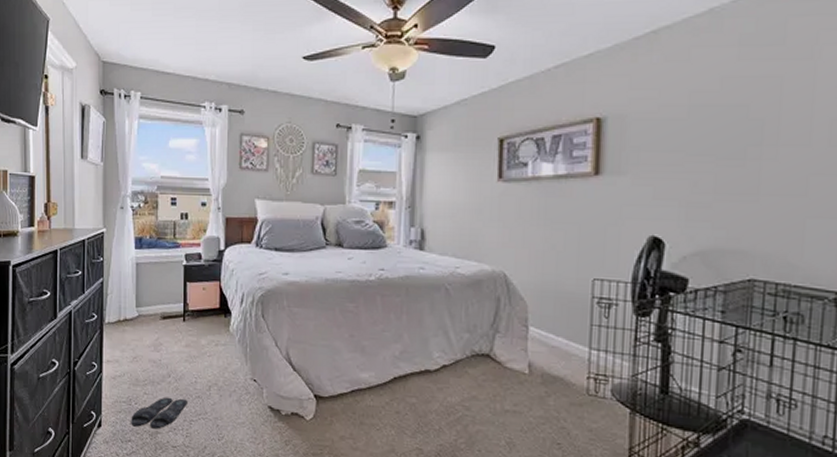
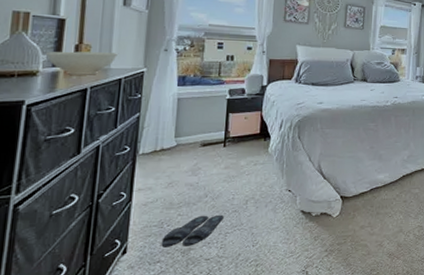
bowl: none [22,210,80,236] -> present [45,51,118,75]

